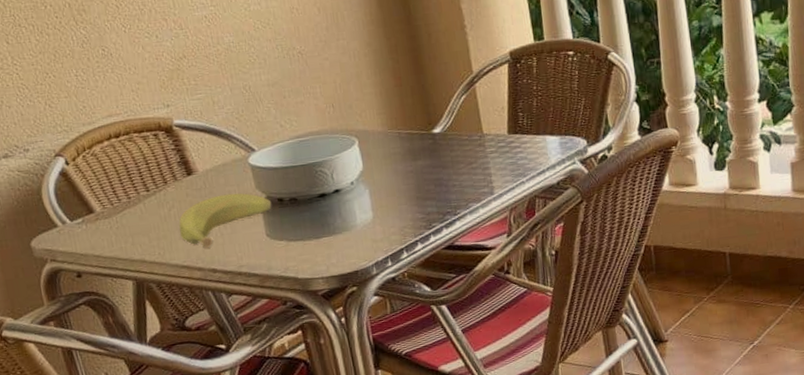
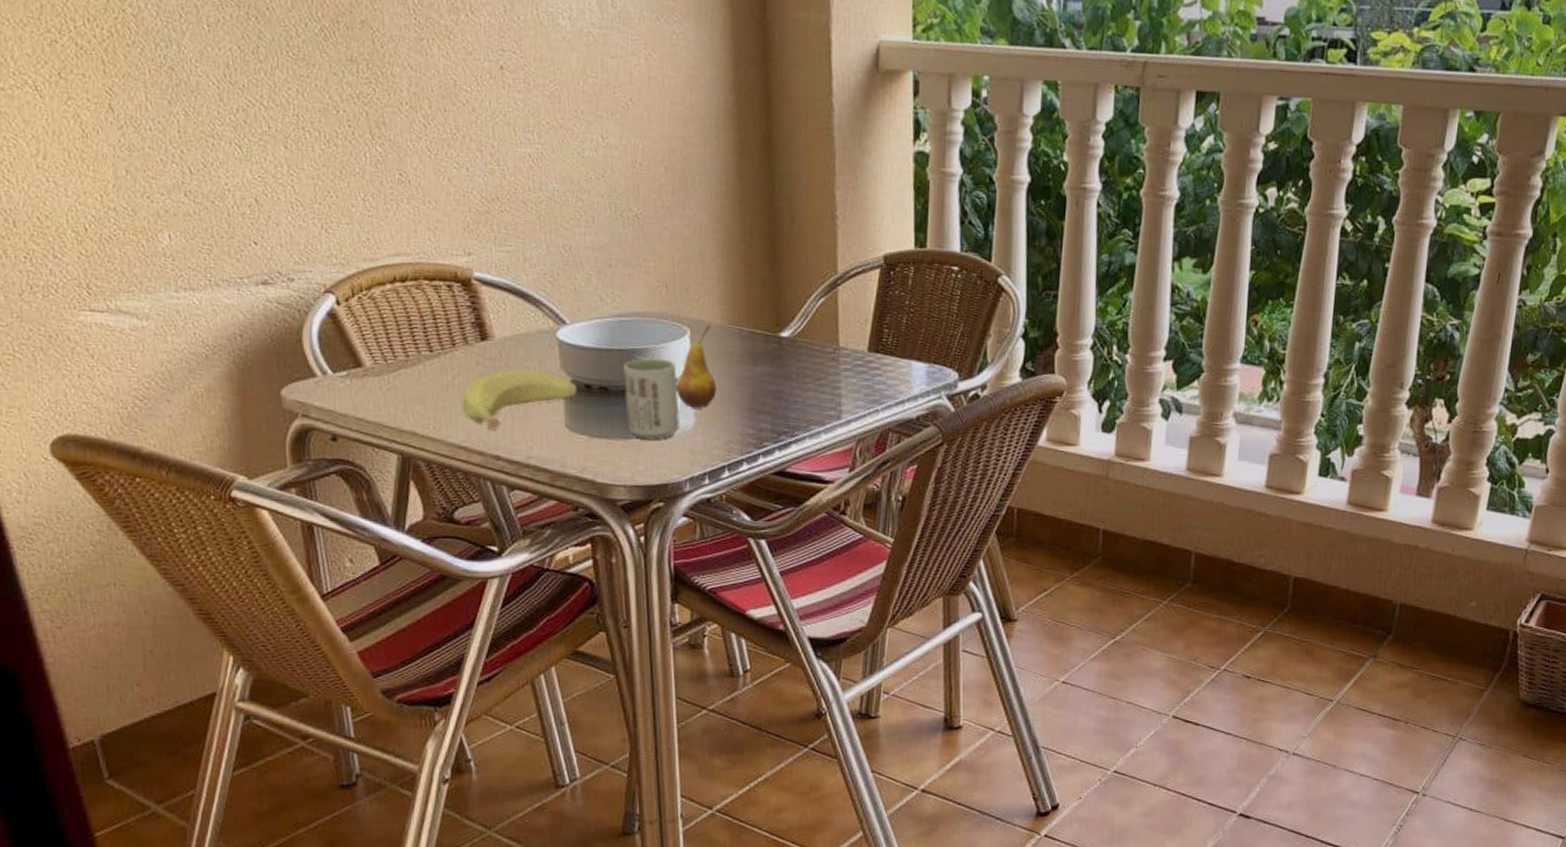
cup: none [307,167,361,237] -> present [623,358,681,440]
fruit: none [353,133,387,204] -> present [677,325,716,409]

